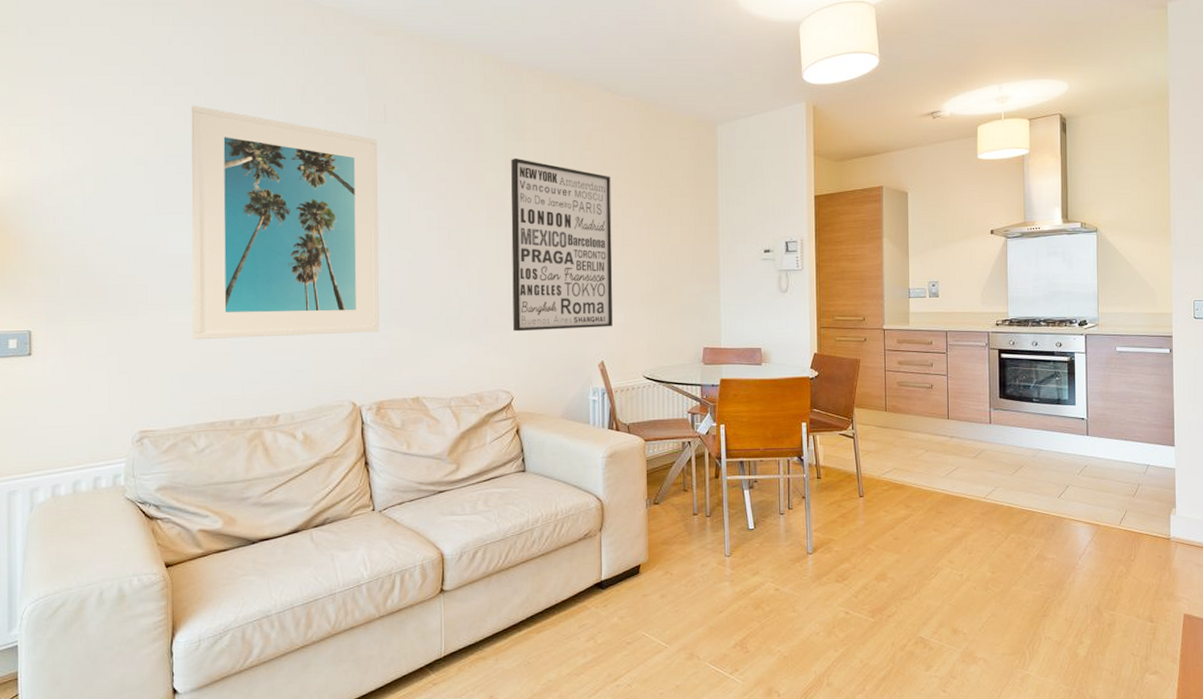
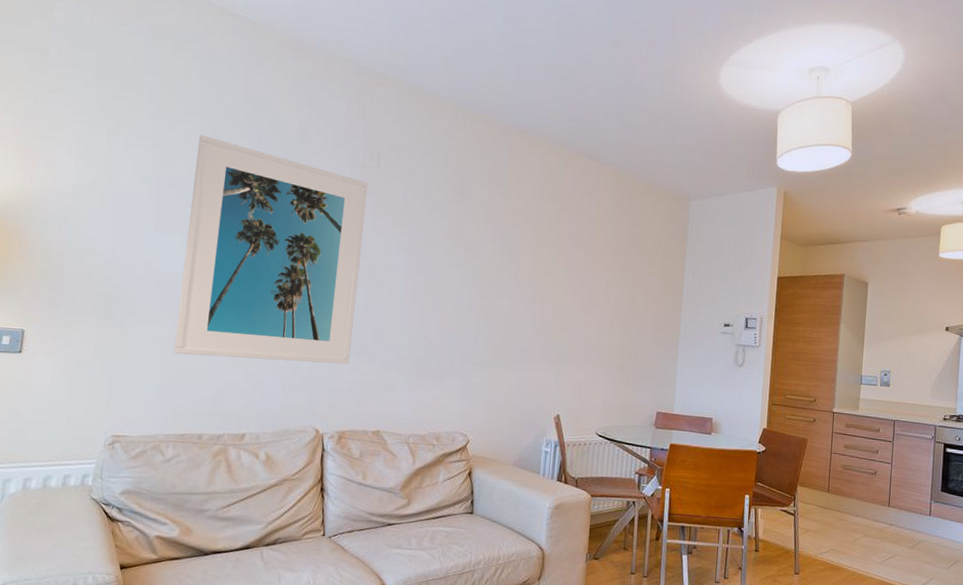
wall art: present [511,157,613,332] -> none [476,212,584,383]

